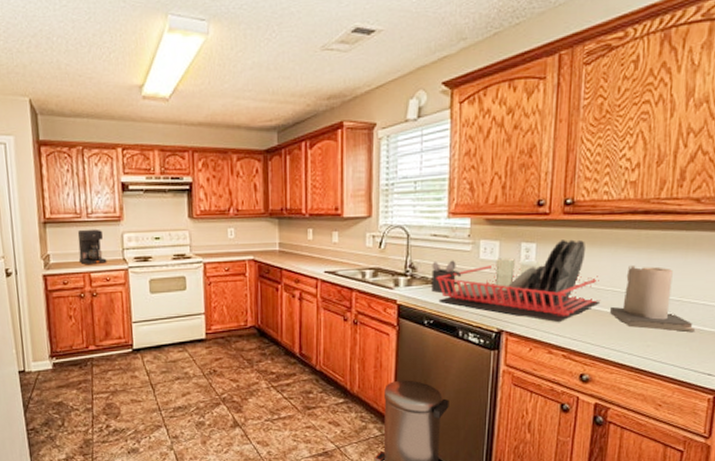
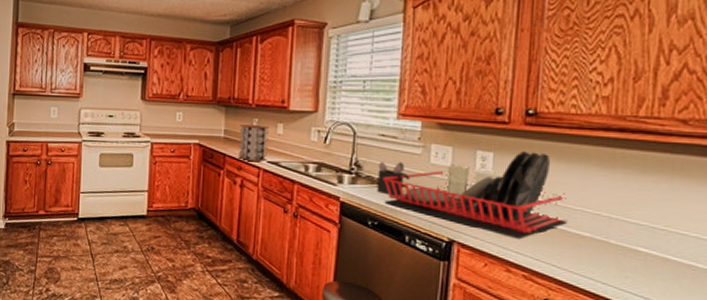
coffee maker: present [77,229,107,265] -> none [39,102,64,136]
spice rack: none [294,230,325,274] -> present [238,120,270,163]
paper towel roll: present [609,264,696,333] -> none [578,185,686,268]

